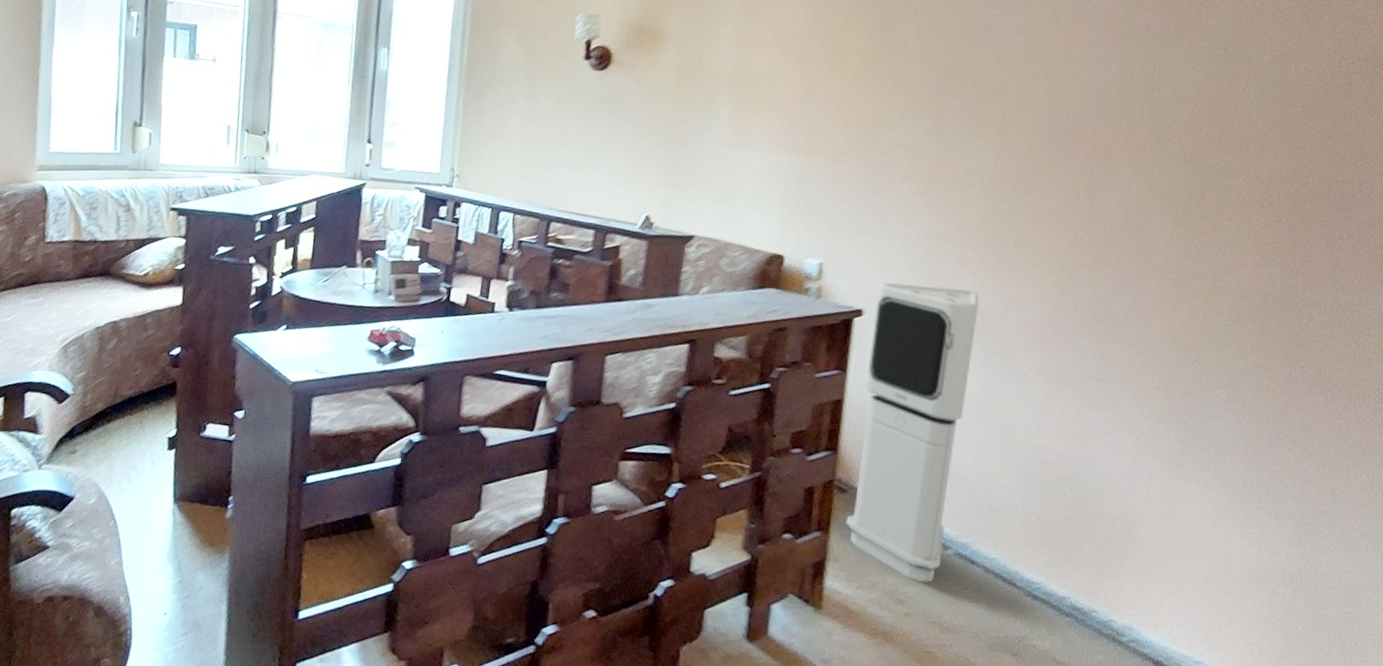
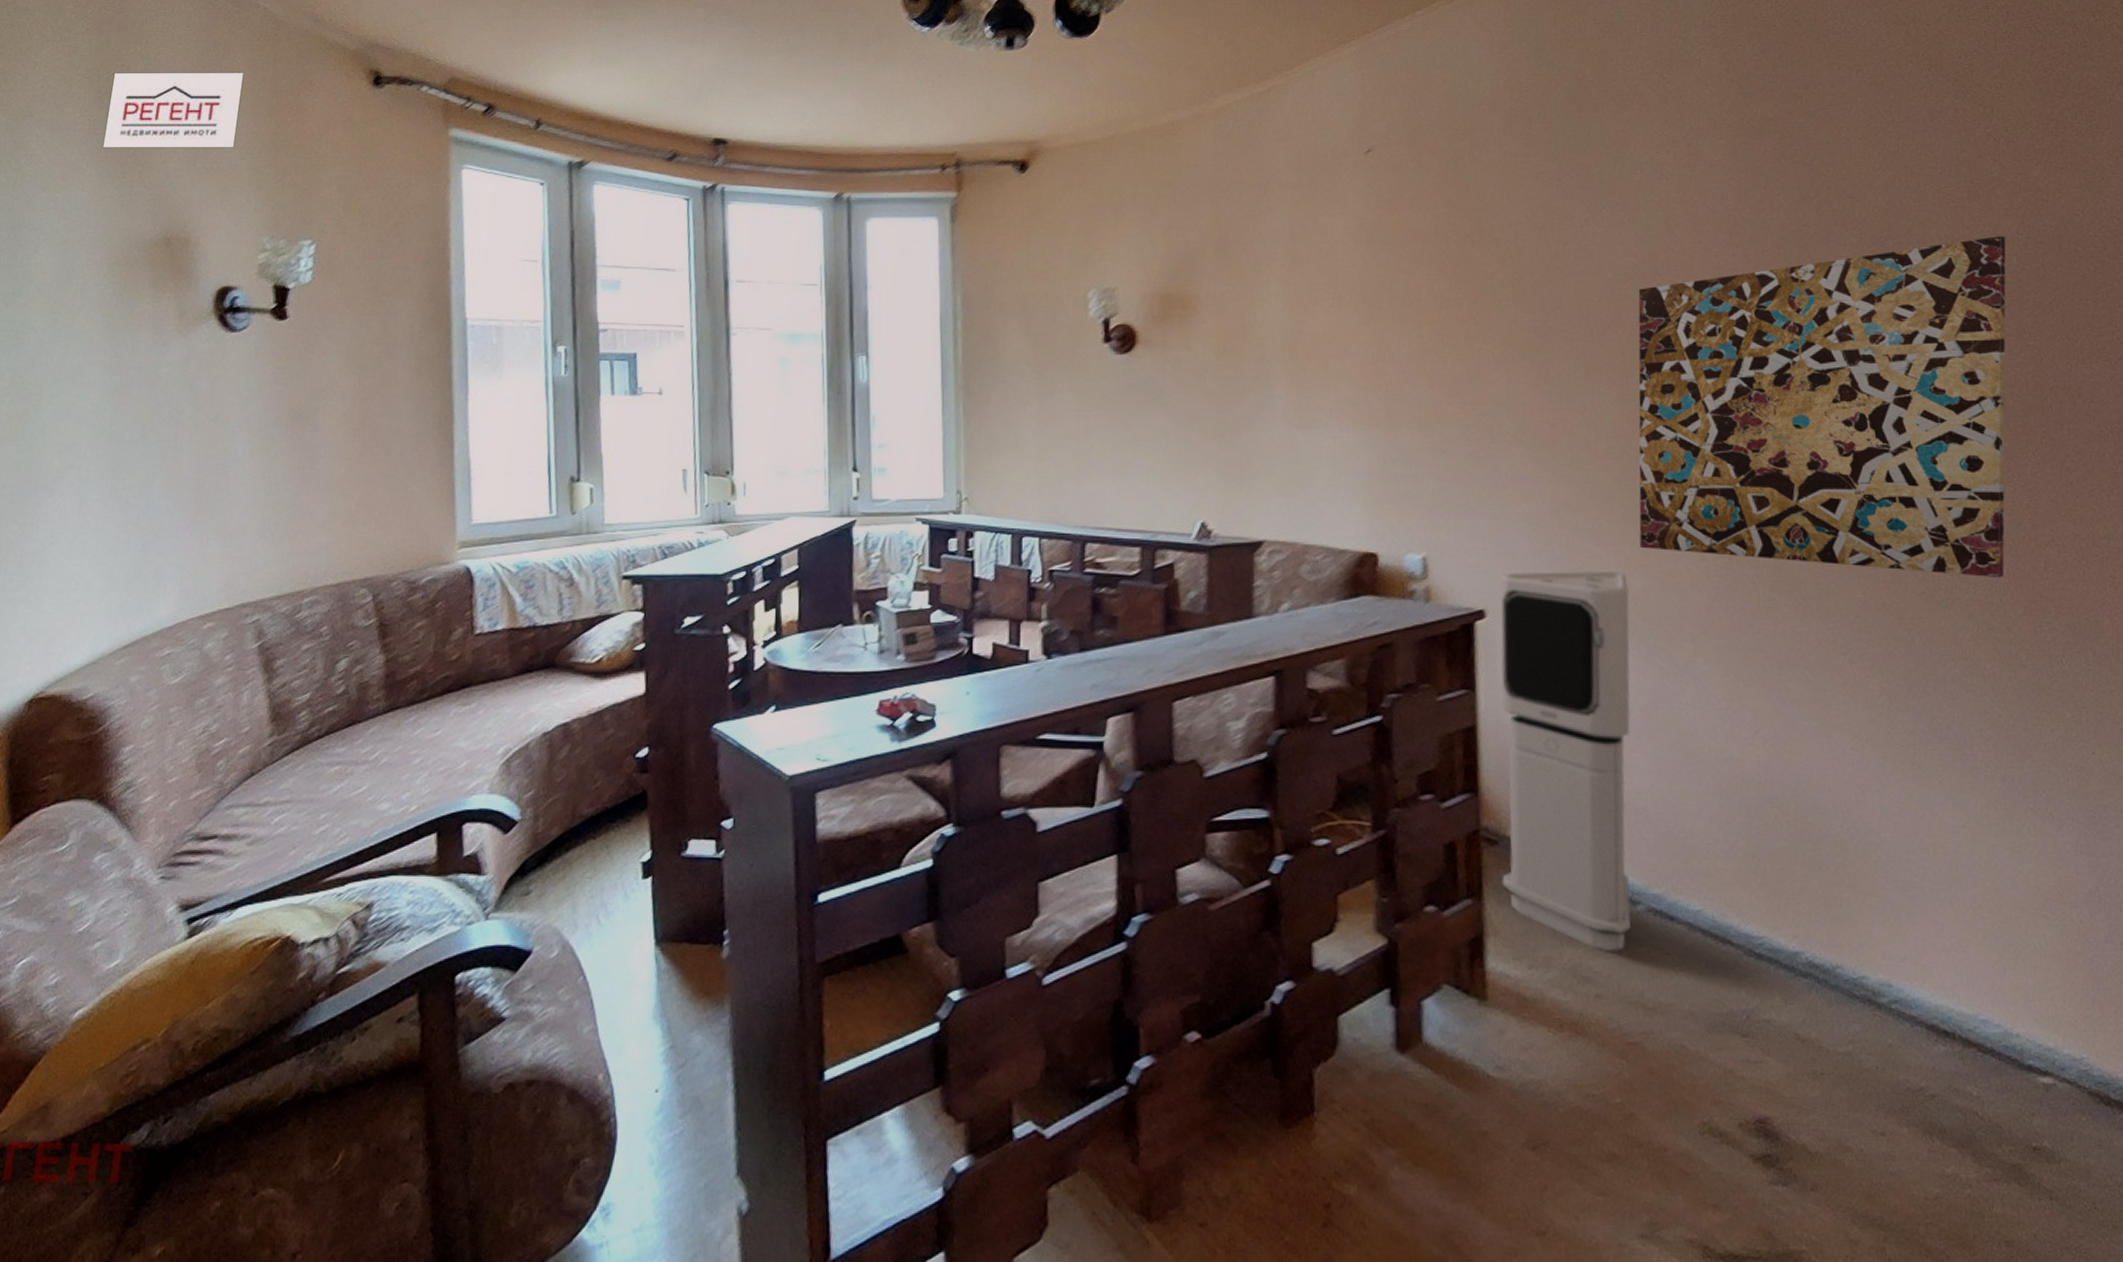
wall art: none [992,53,1325,328] -> present [1638,236,2006,577]

